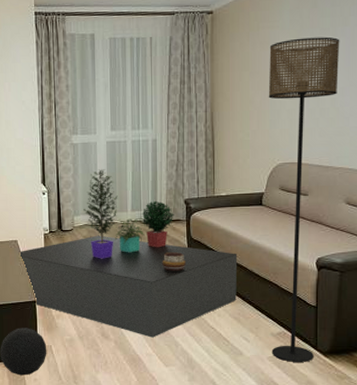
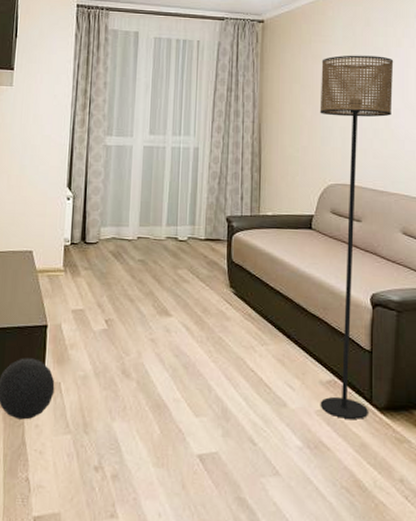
coffee table: present [18,235,238,338] -> none [32,251,284,379]
potted plant: present [84,169,174,259] -> none [112,176,214,280]
decorative bowl: present [162,252,185,272] -> none [198,276,224,300]

